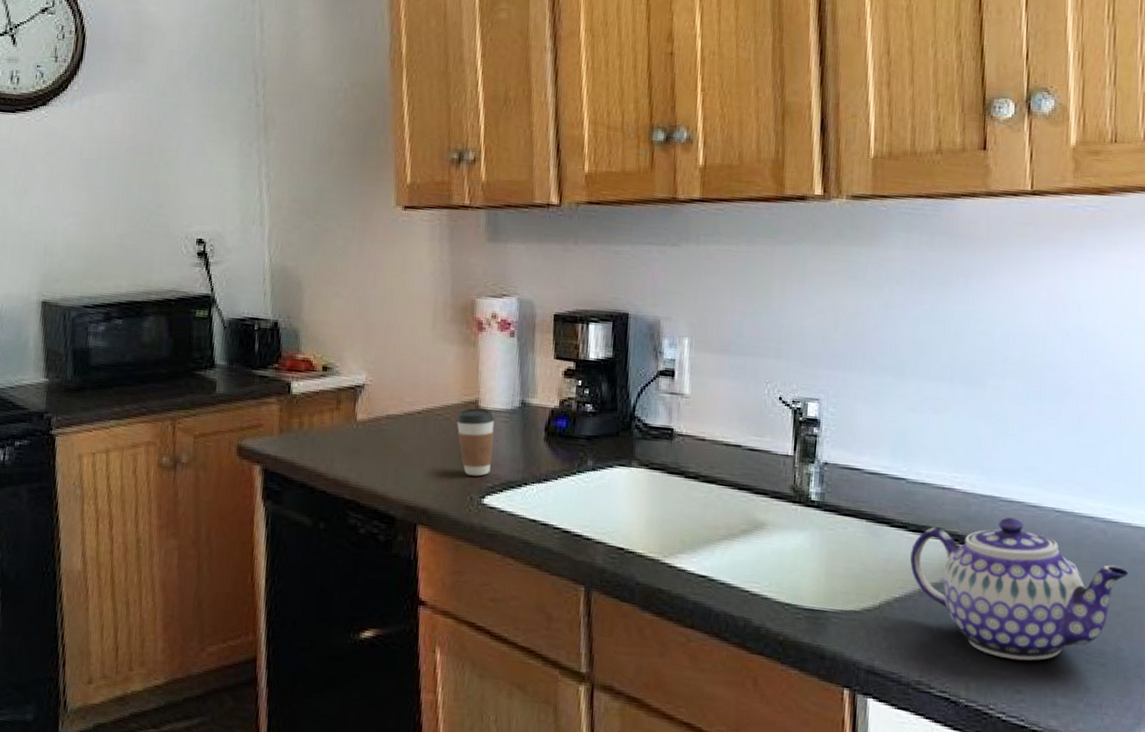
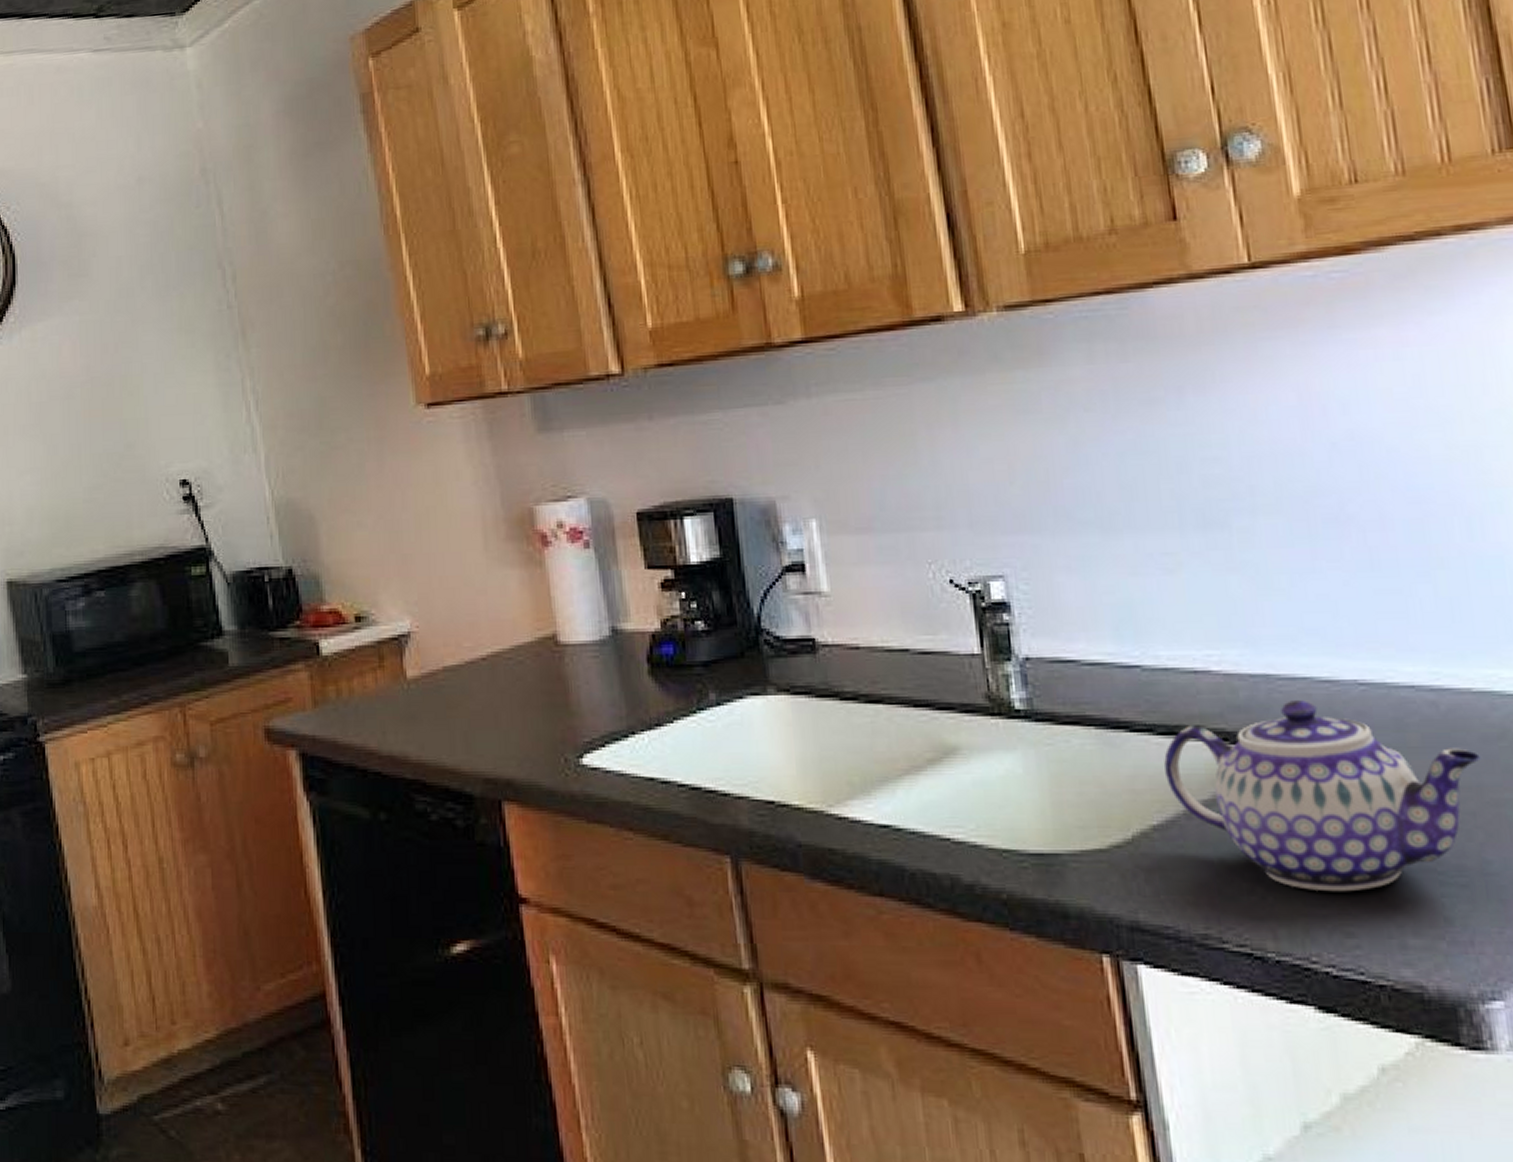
coffee cup: present [456,408,495,477] -> none [531,644,585,731]

